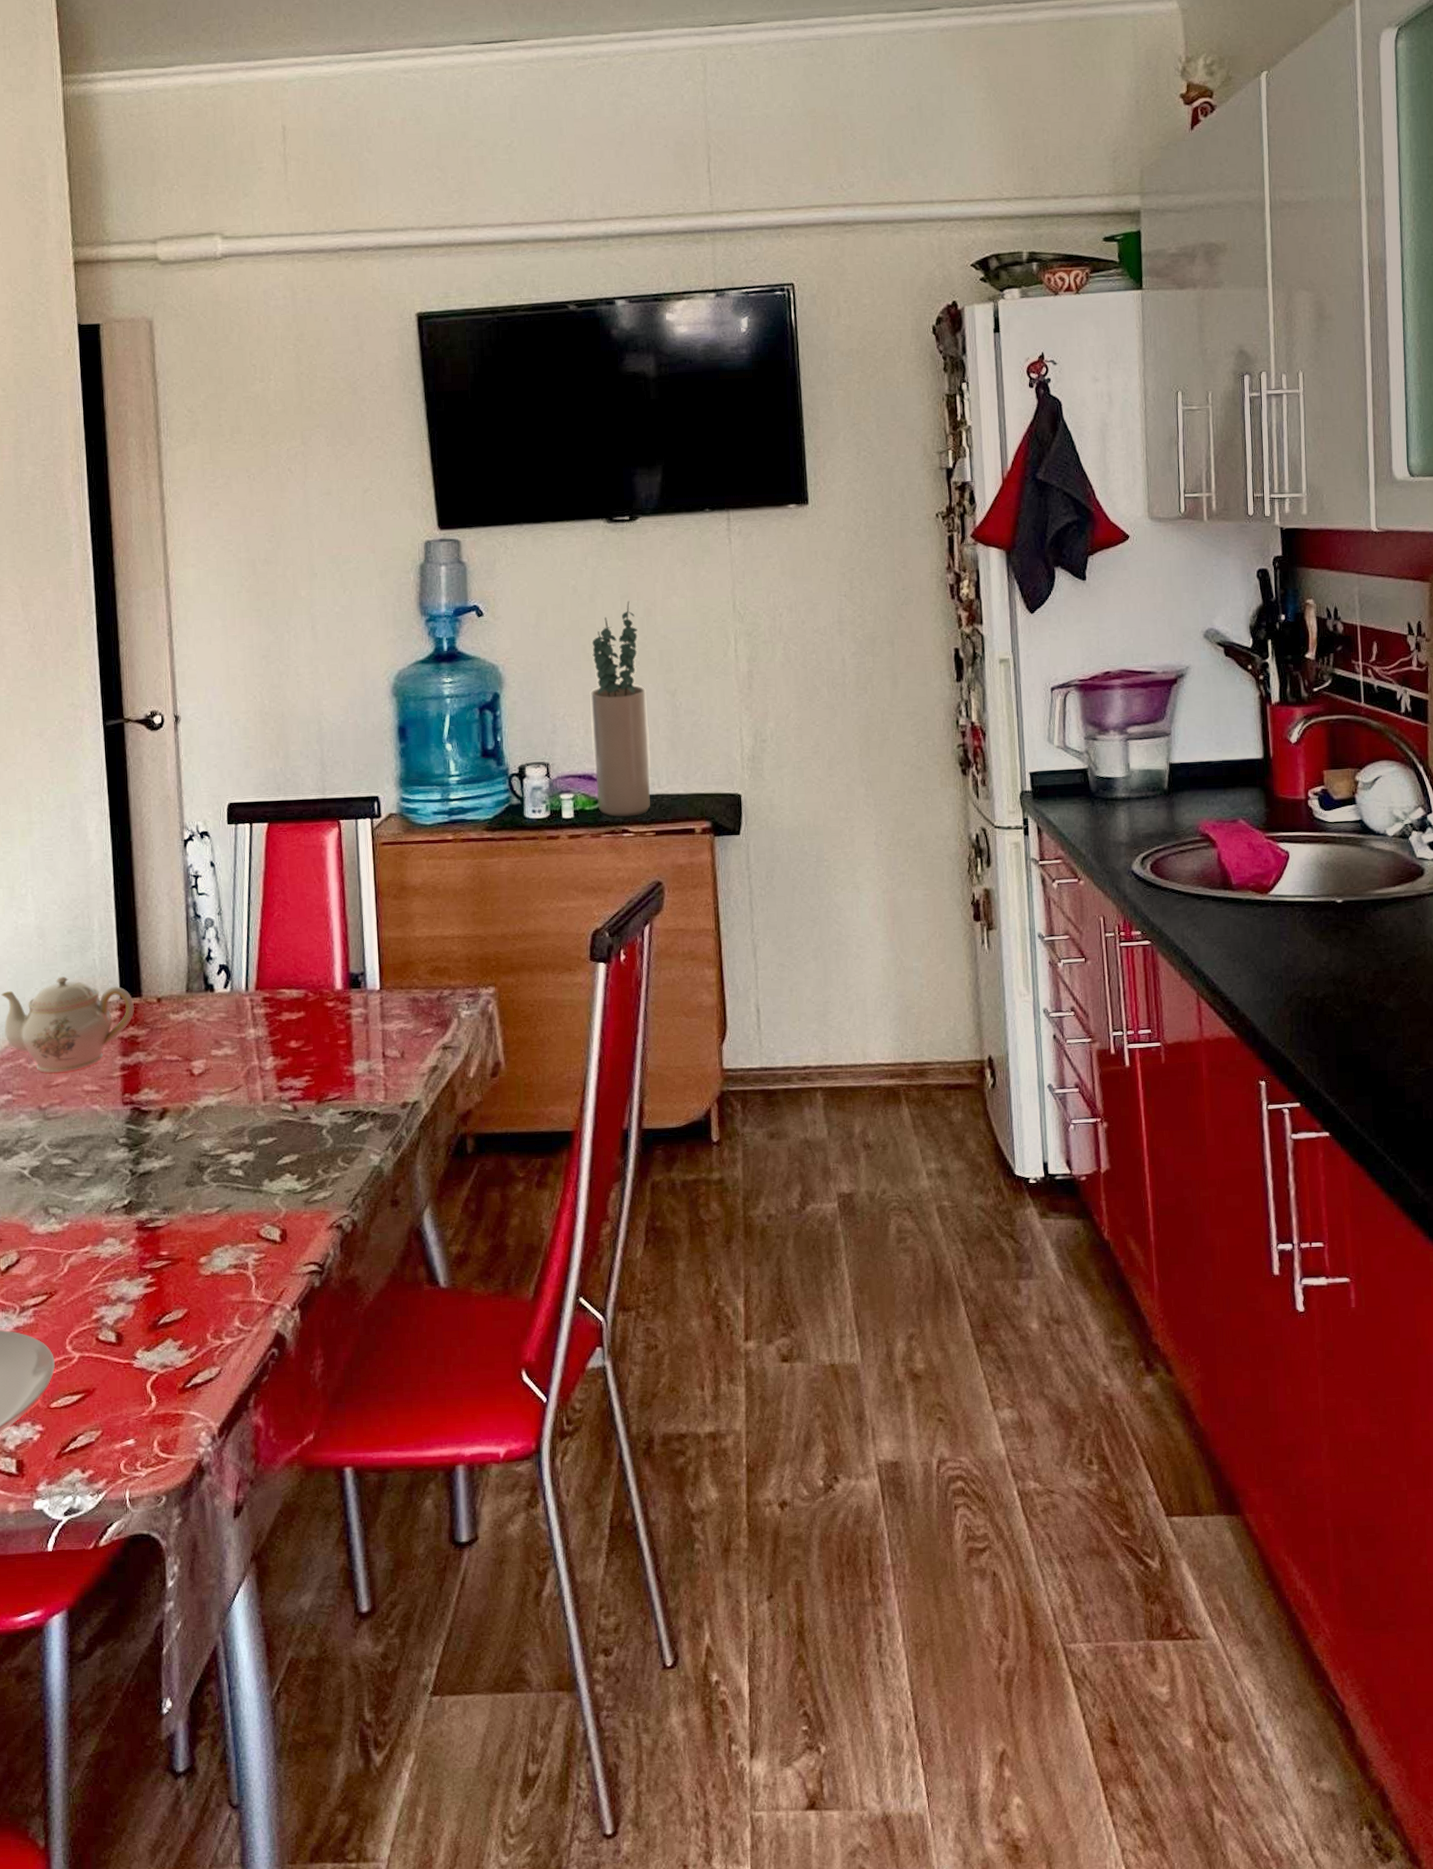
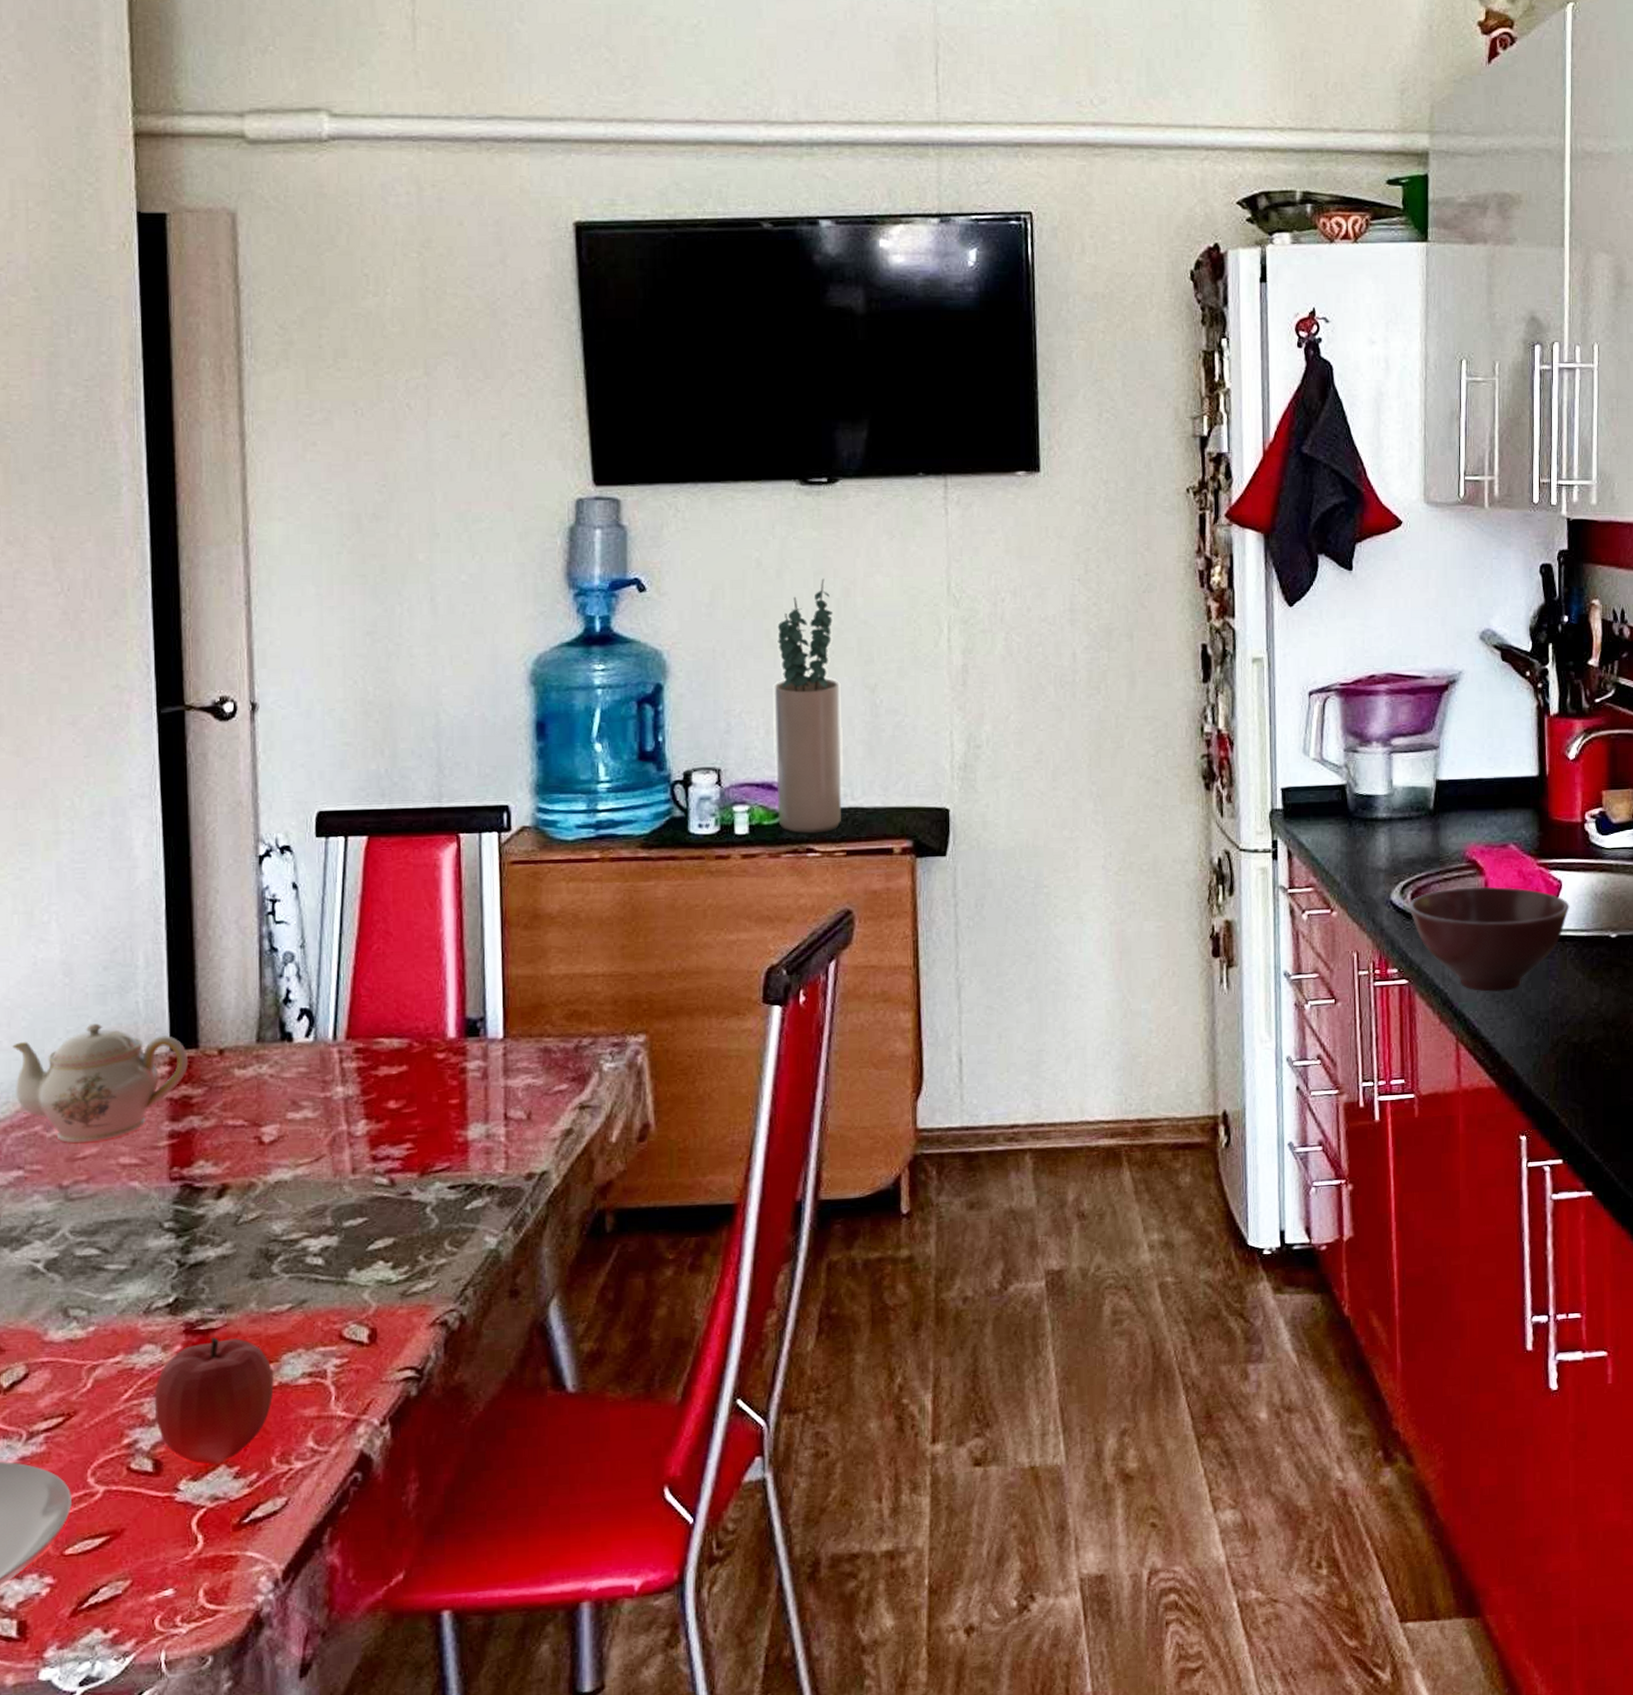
fruit: none [115,1234,207,1339] -> present [154,1337,274,1465]
bowl: none [1149,857,1298,952] -> present [1409,887,1570,992]

